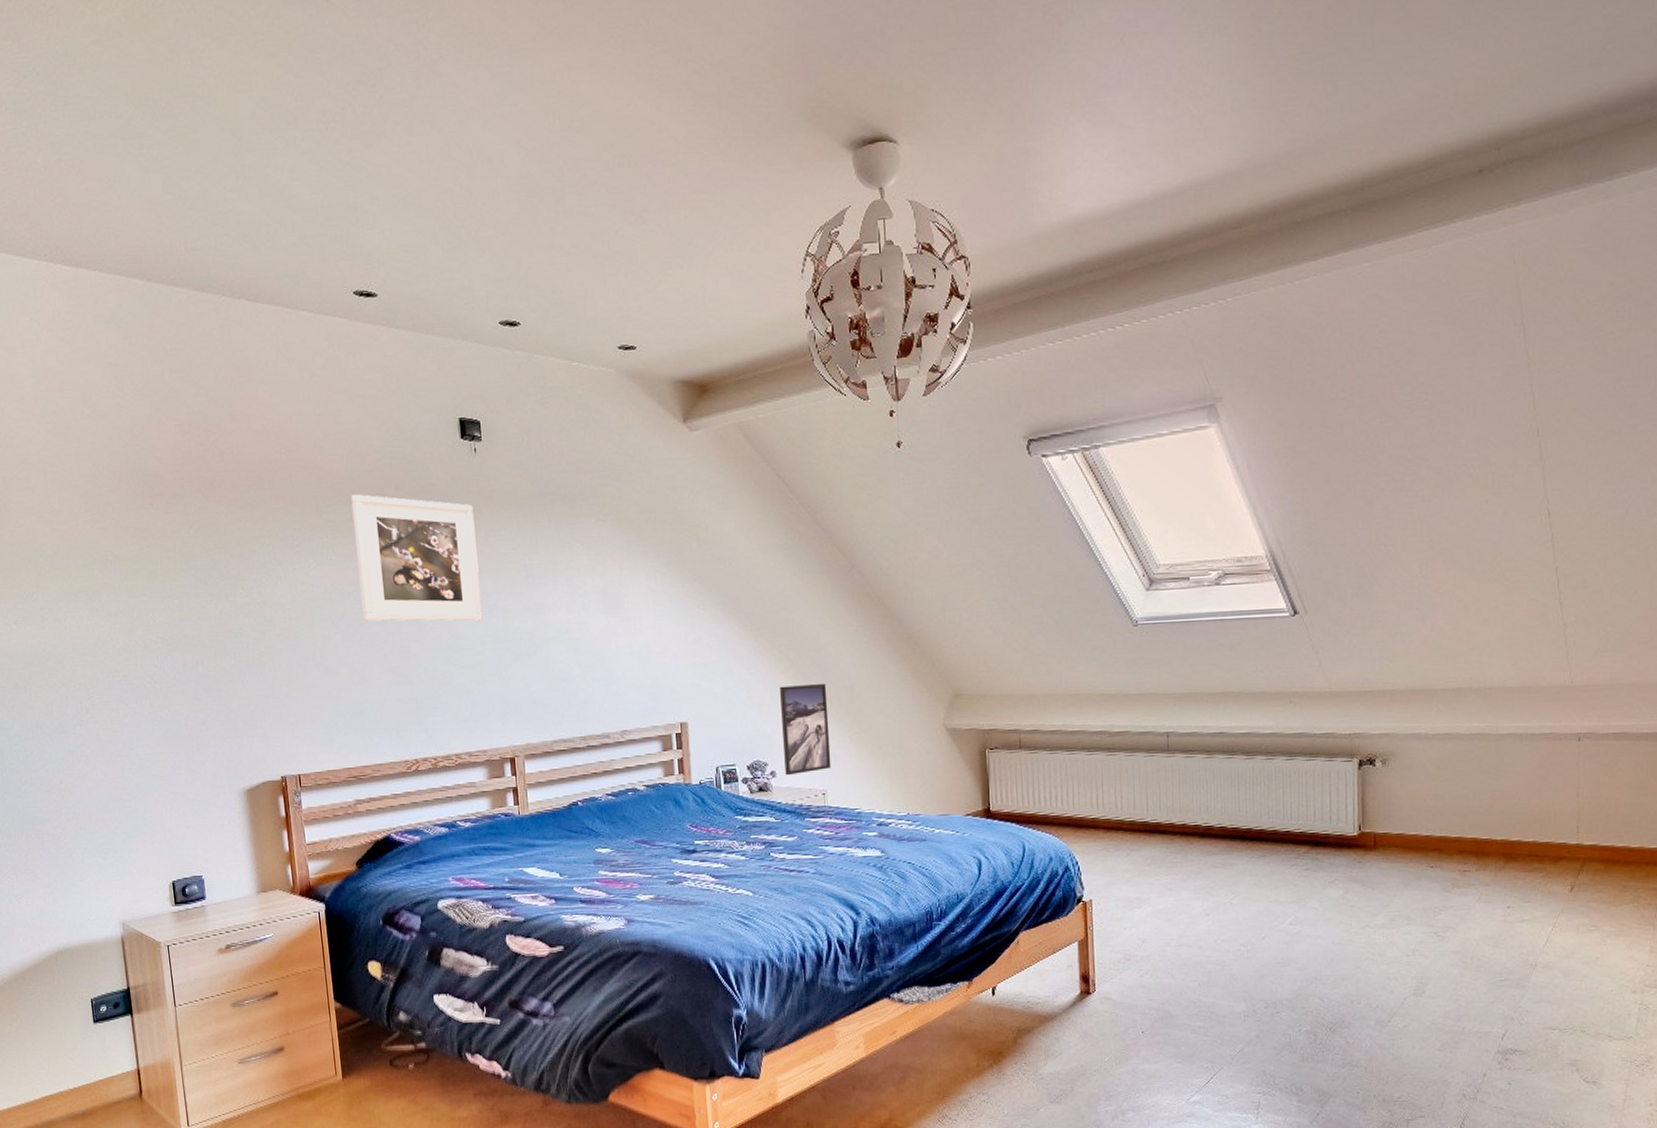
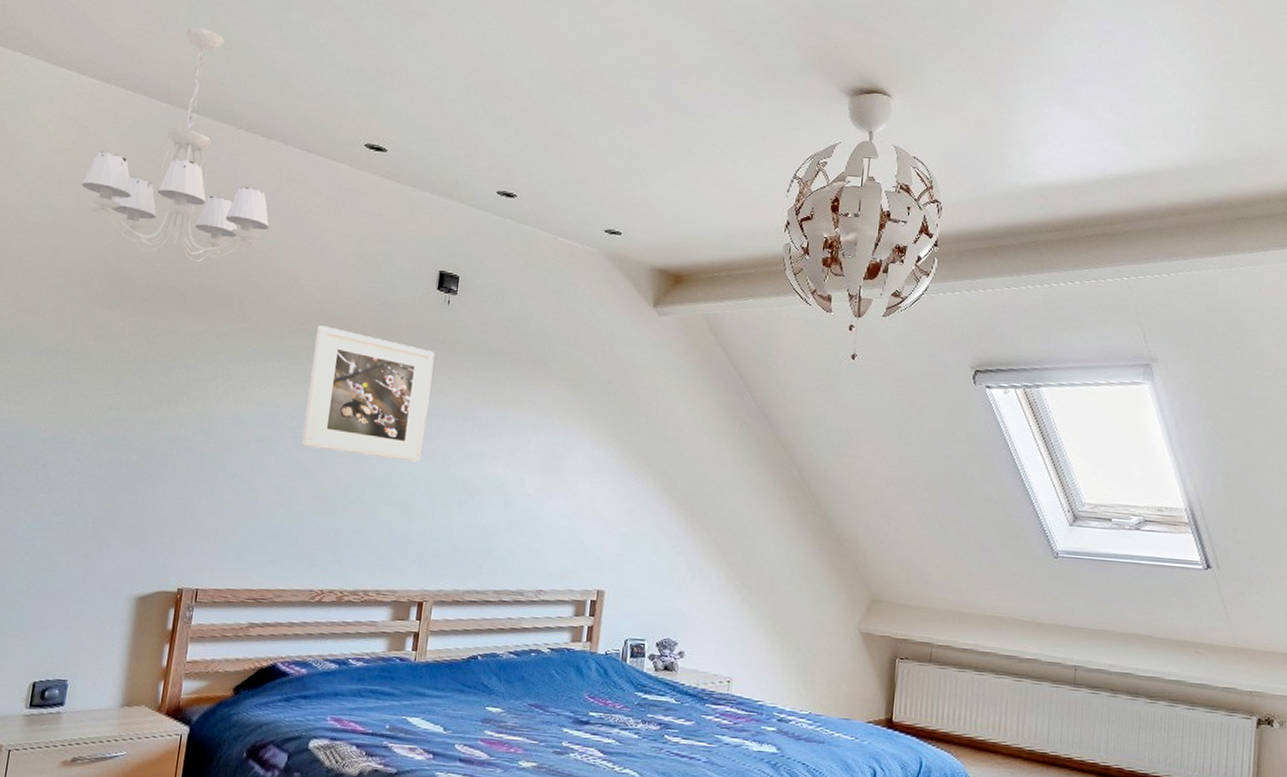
chandelier: none [82,188,279,447] -> present [81,27,270,262]
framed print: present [780,683,832,776] -> none [693,568,749,658]

